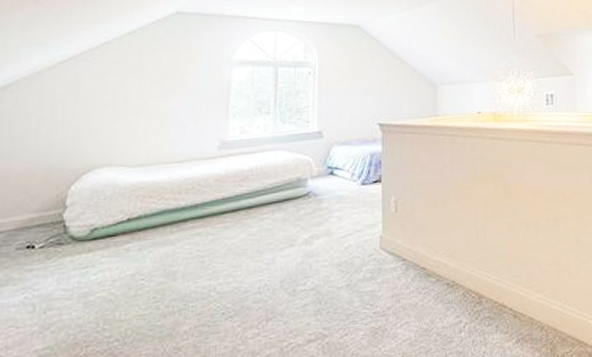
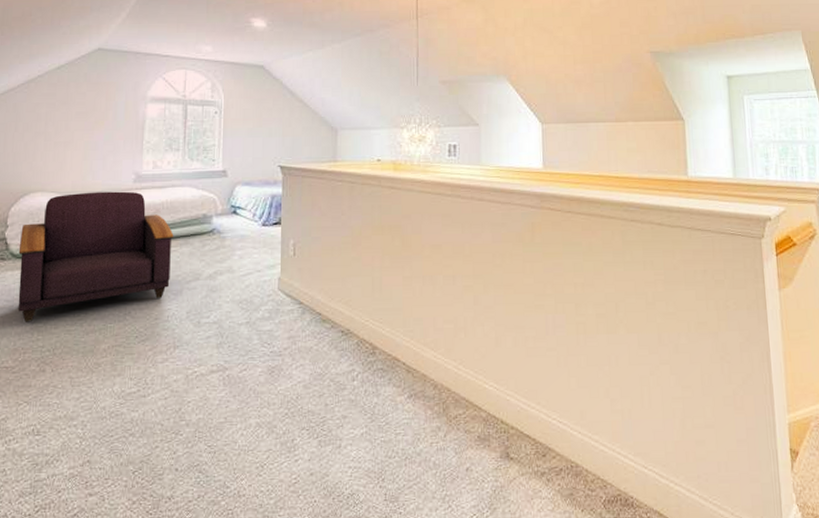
armchair: none [78,159,265,312] -> present [17,191,174,322]

